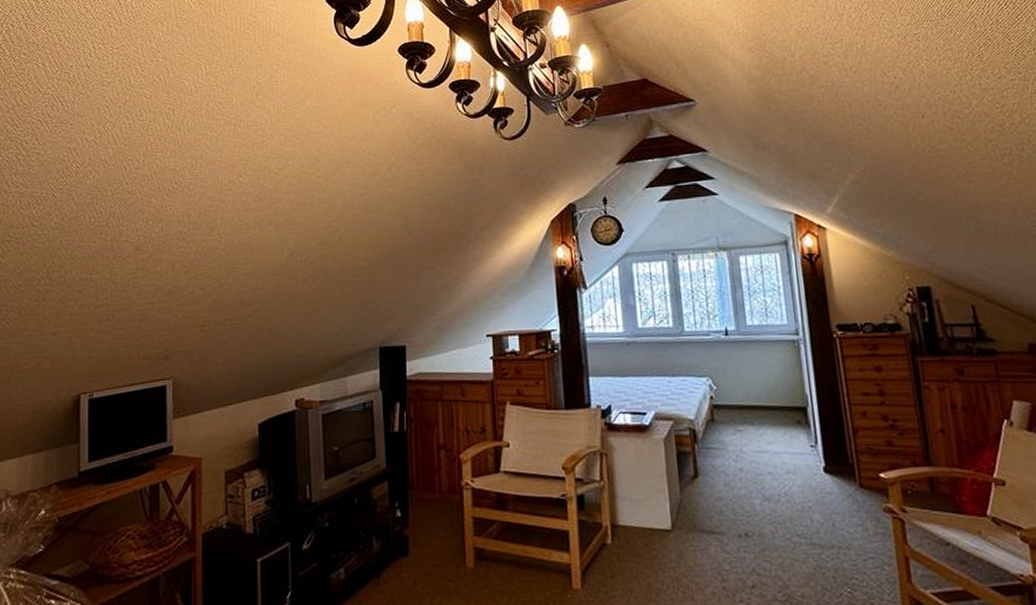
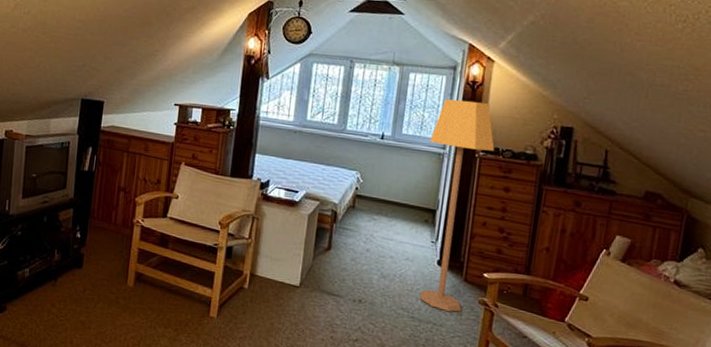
lamp: none [779,276,866,528] -> present [420,99,494,312]

